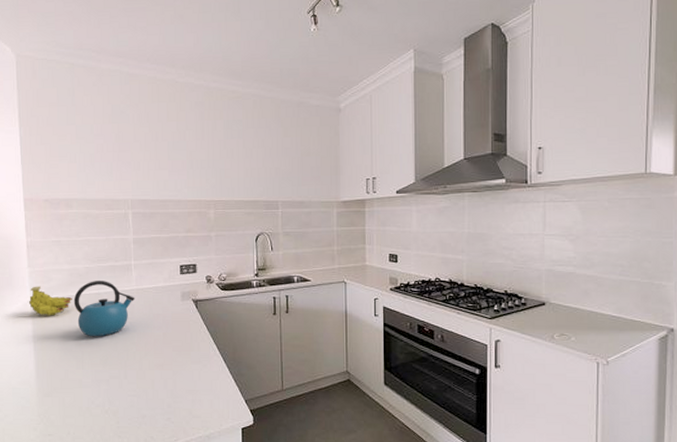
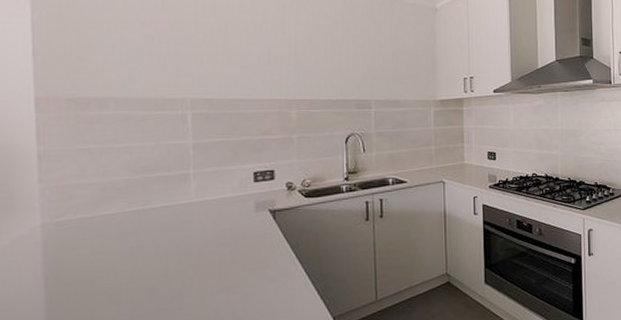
fruit: present [29,286,72,316] -> none [39,205,105,243]
kettle: present [73,281,135,337] -> none [107,194,195,264]

